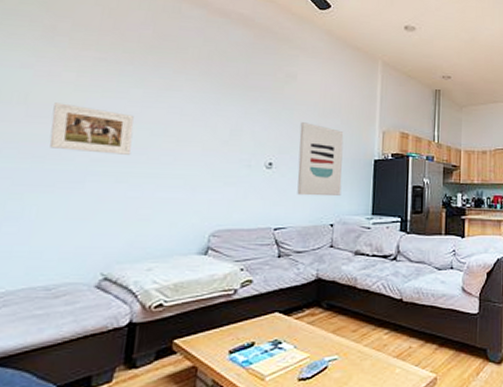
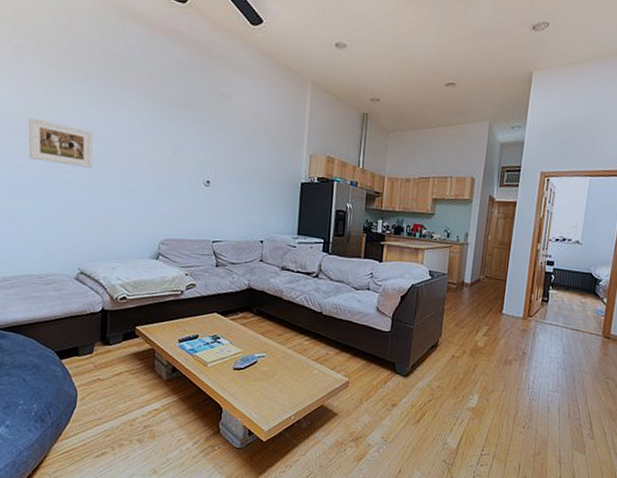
wall art: present [297,122,344,197] -> none [231,143,274,215]

